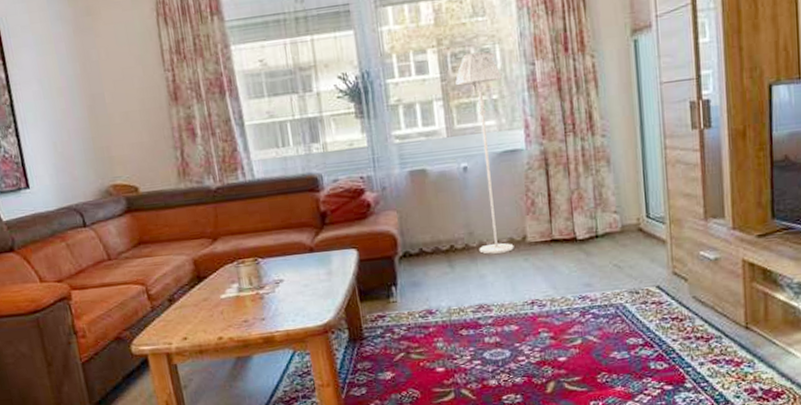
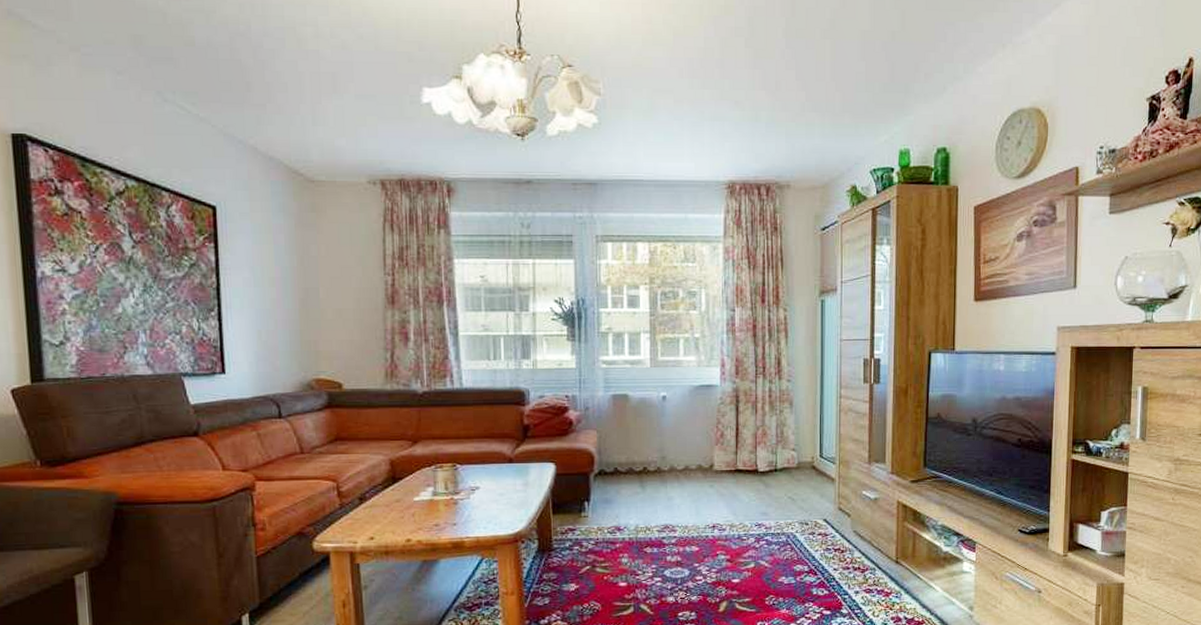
floor lamp: present [455,51,514,254] -> none [663,294,704,478]

